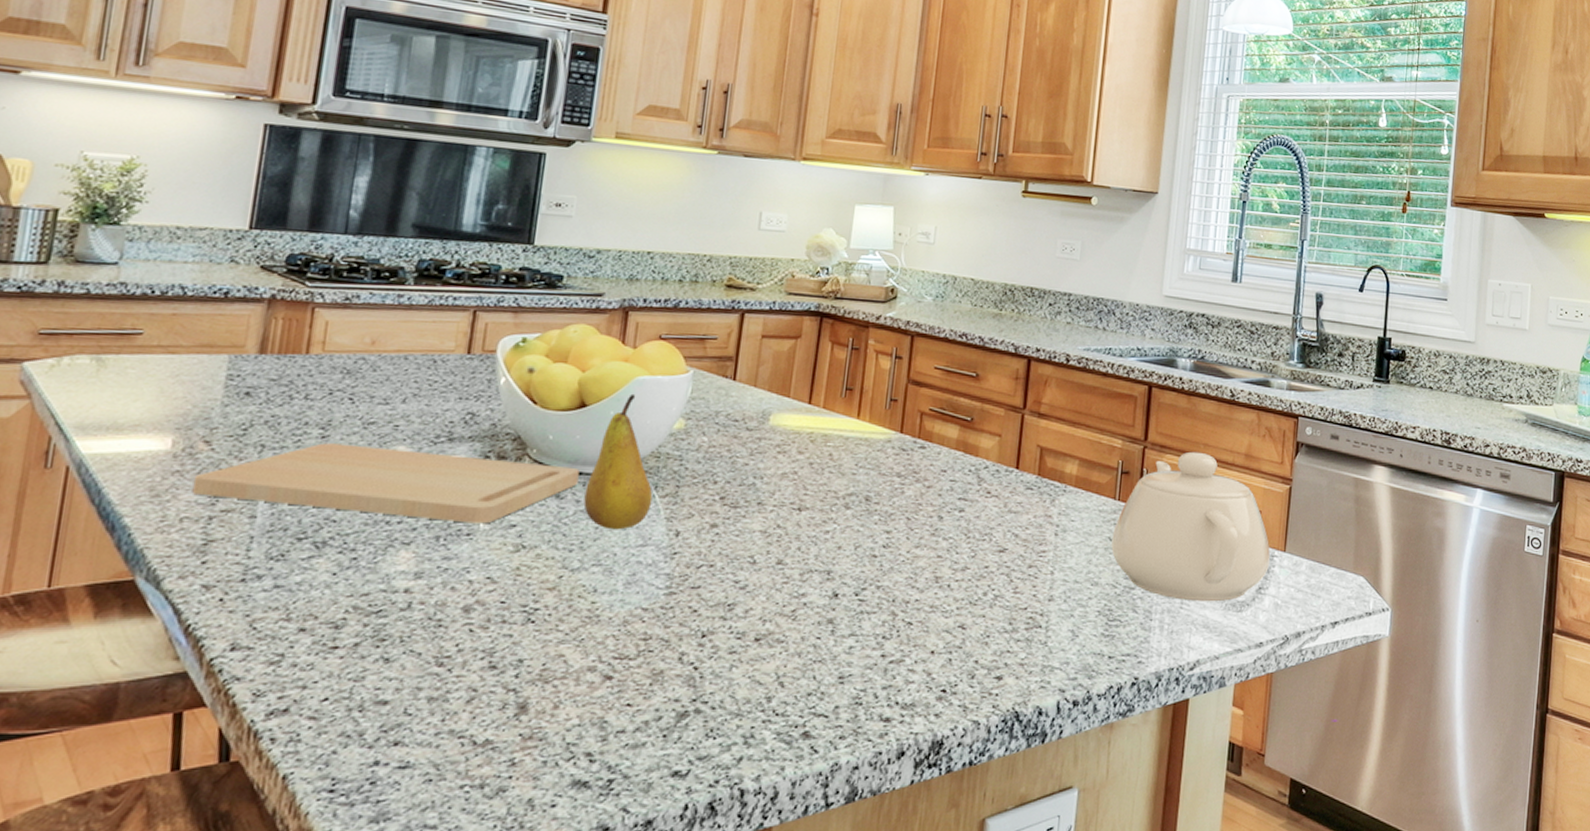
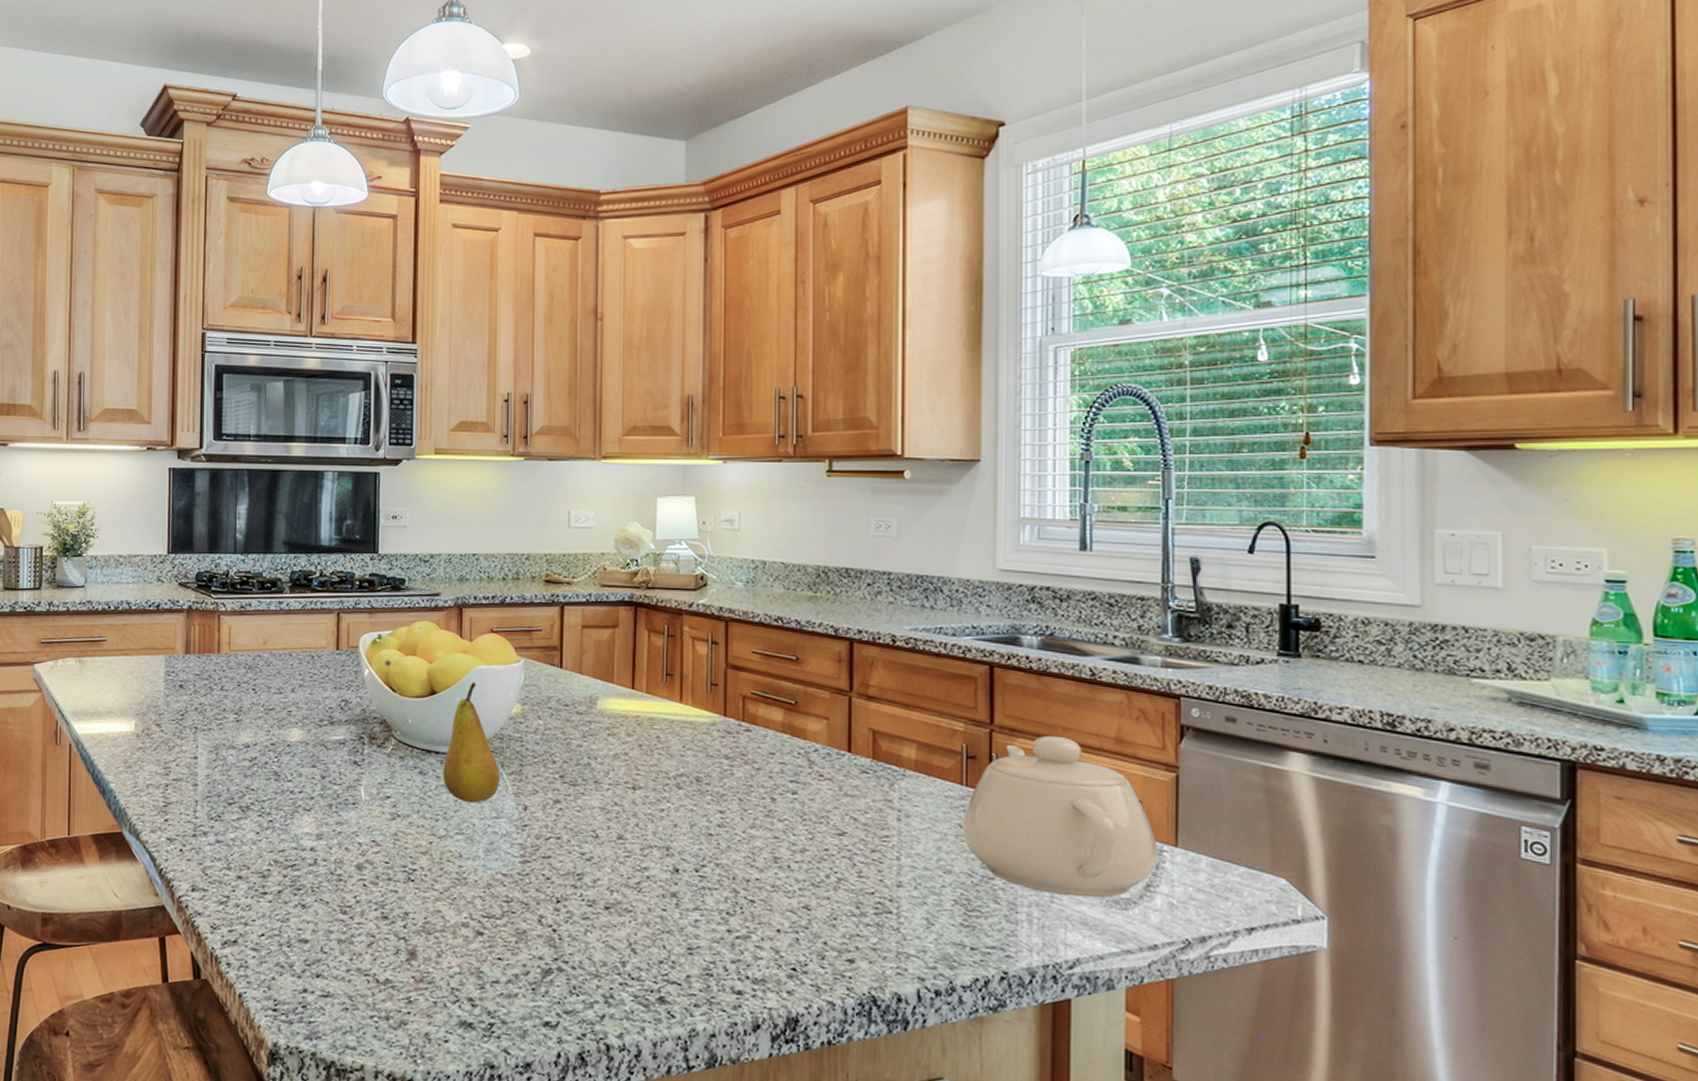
cutting board: present [192,443,580,524] -> none [152,726,437,795]

